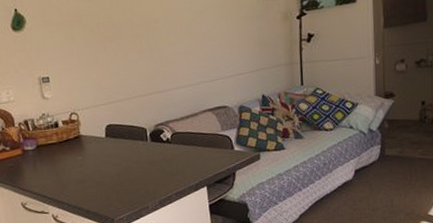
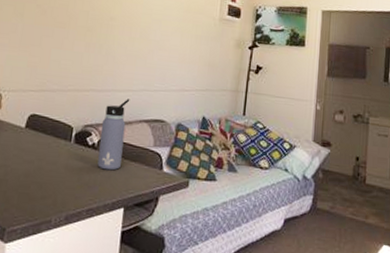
water bottle: none [170,93,196,159] -> present [97,99,130,171]

